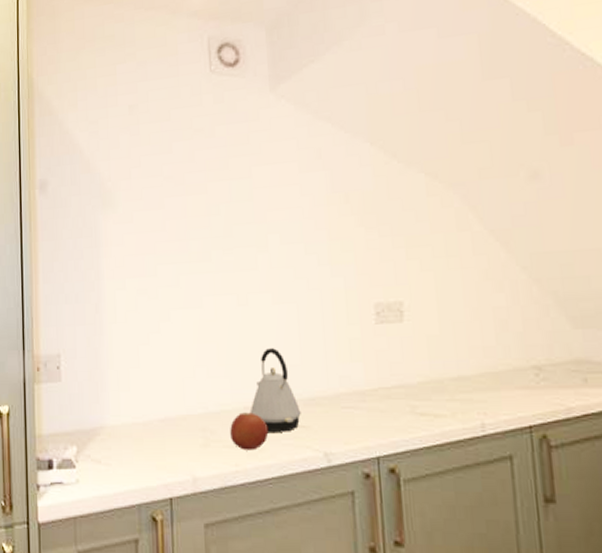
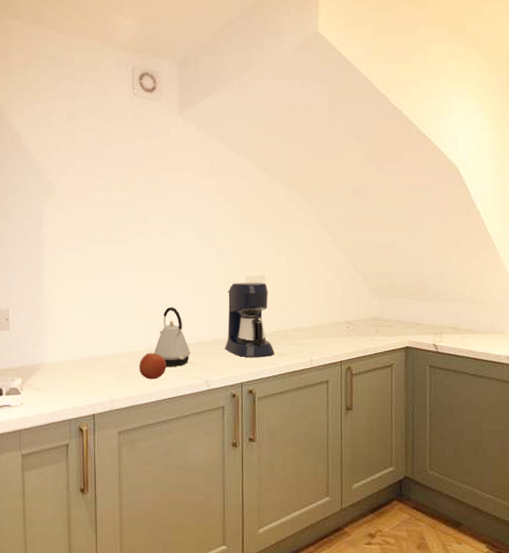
coffee maker: none [350,311,425,421] -> present [225,282,275,358]

